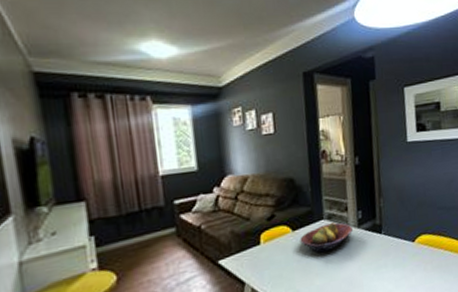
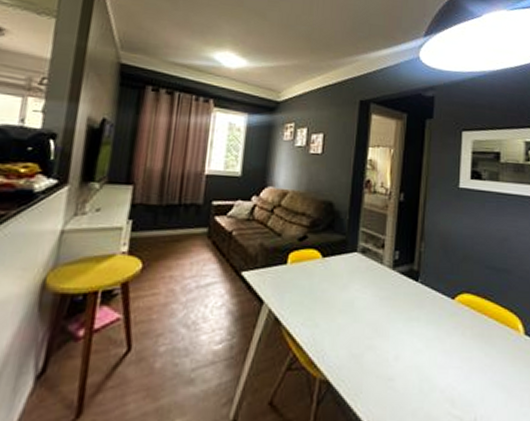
fruit bowl: present [300,221,353,253] -> none [328,256,386,288]

